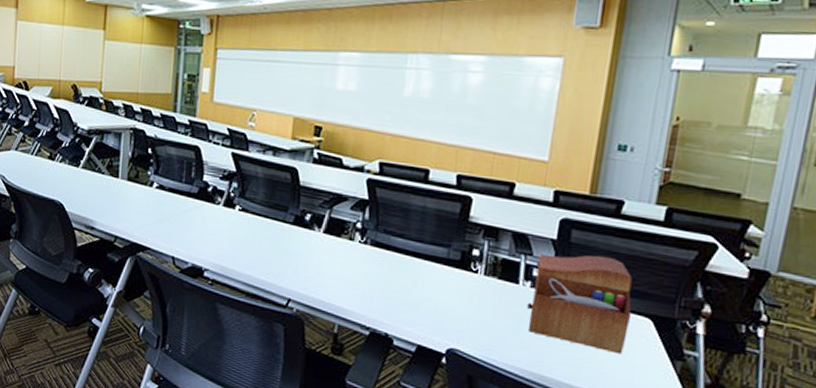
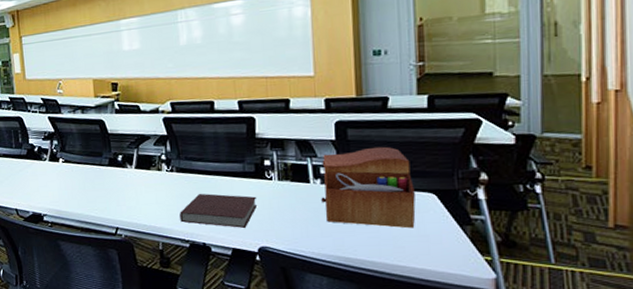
notebook: none [364,274,457,323] -> present [180,193,257,228]

